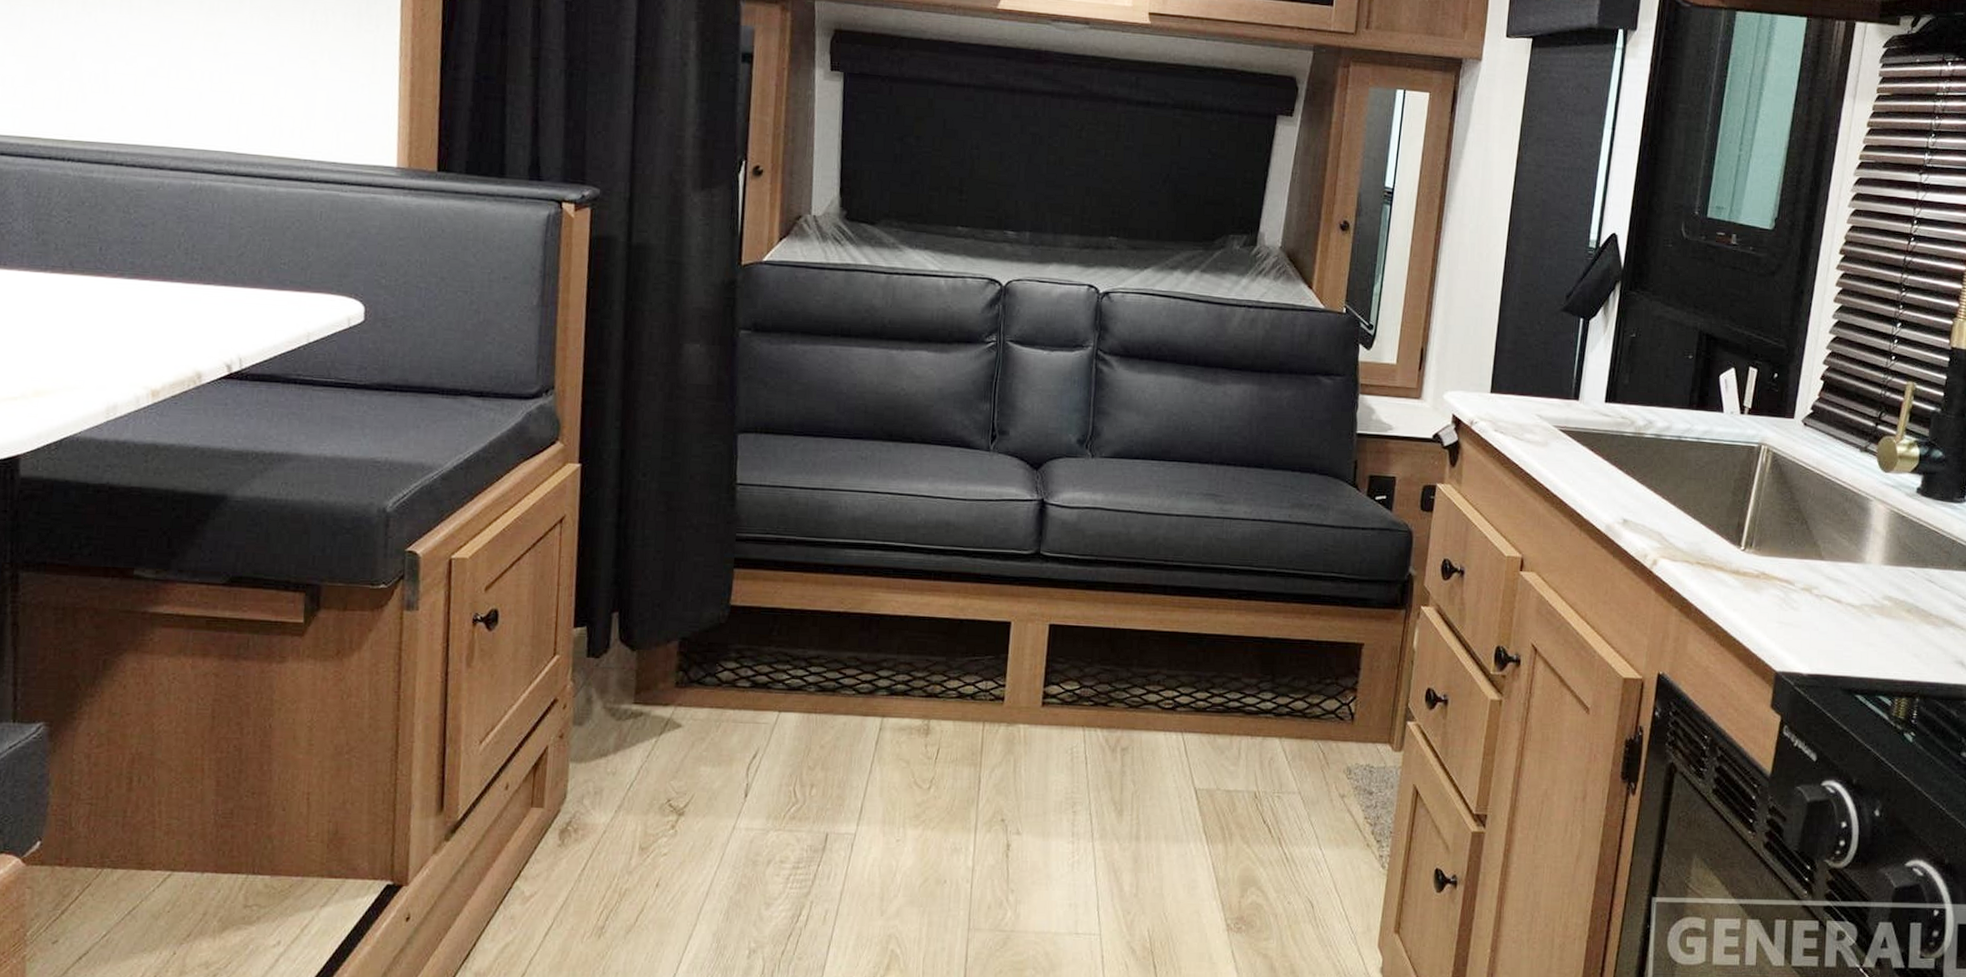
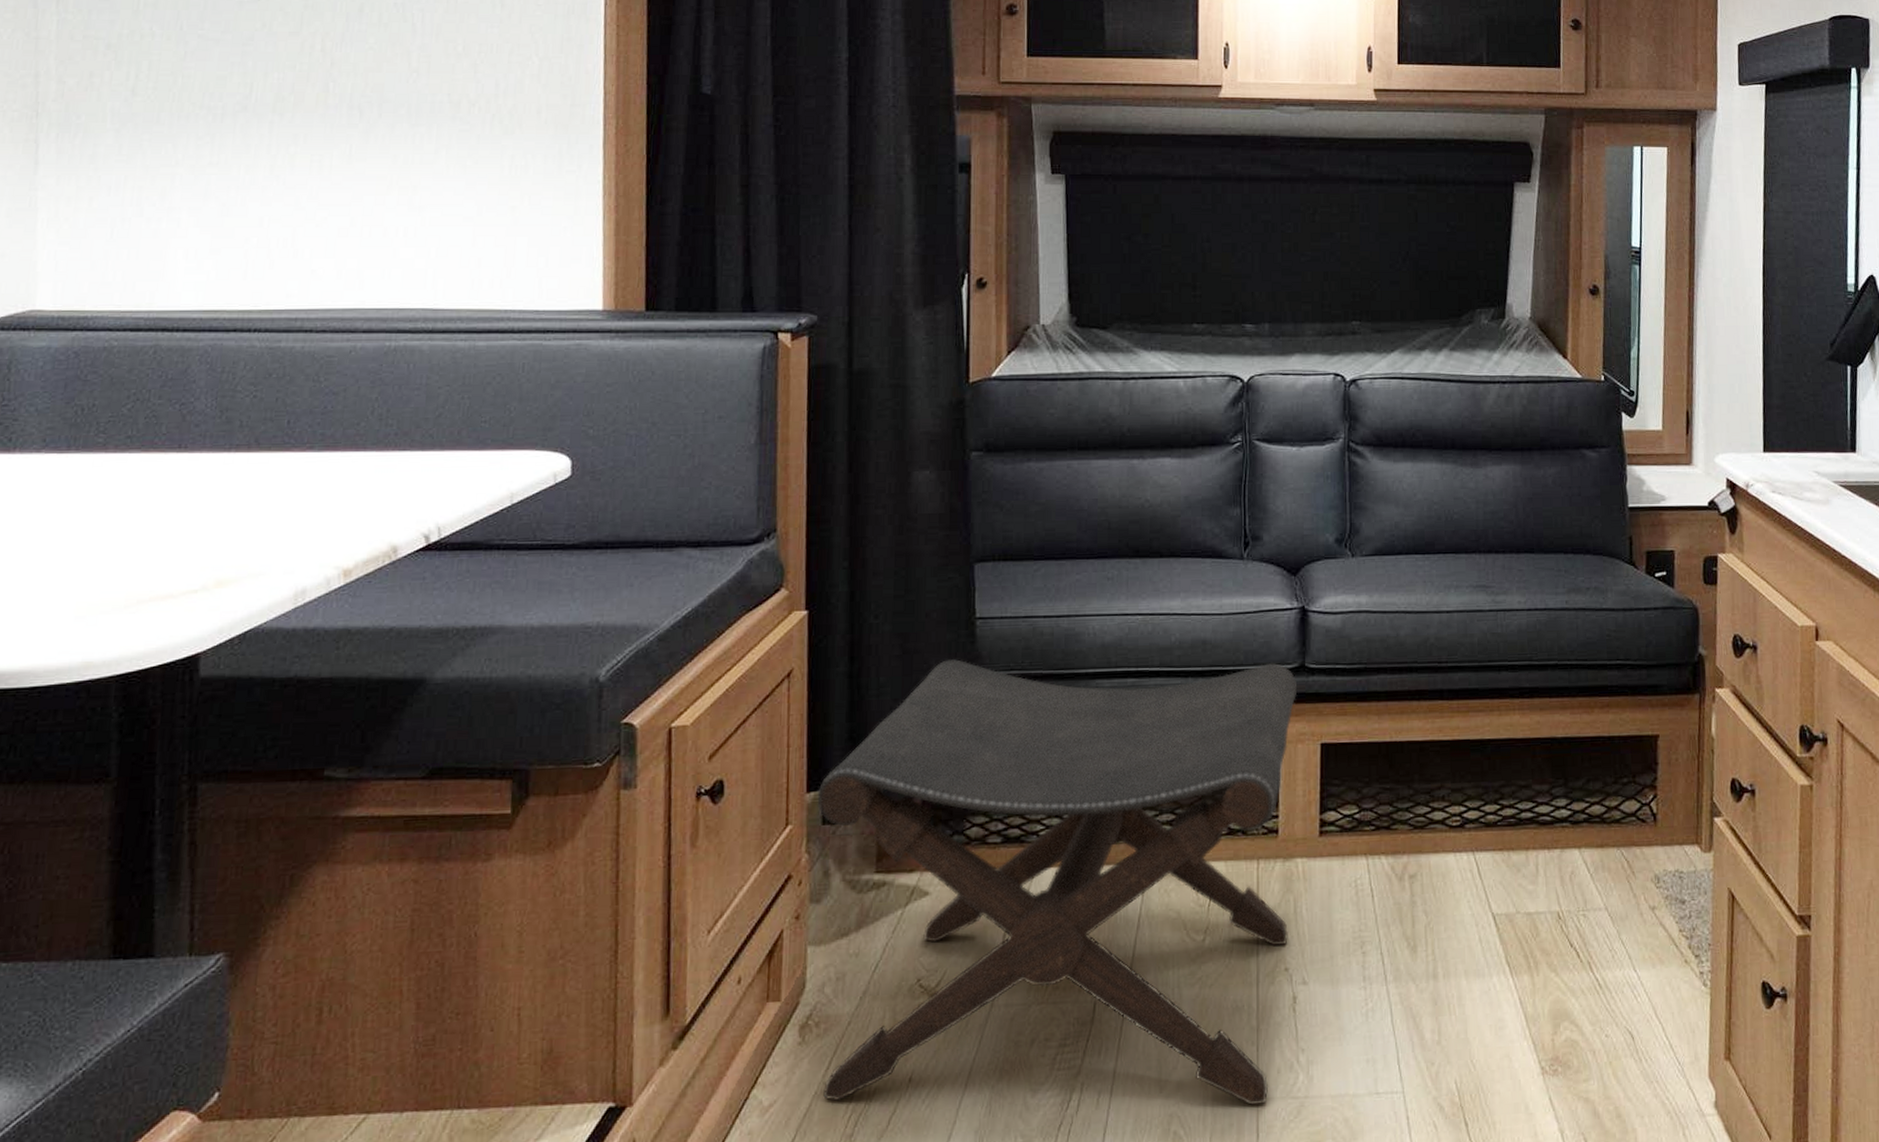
footstool: none [579,519,1032,933] -> present [817,659,1298,1105]

